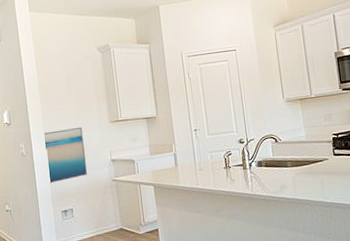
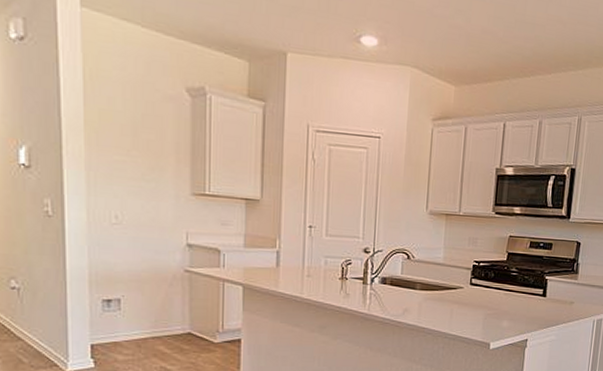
wall art: present [44,126,87,184] -> none [86,189,148,261]

